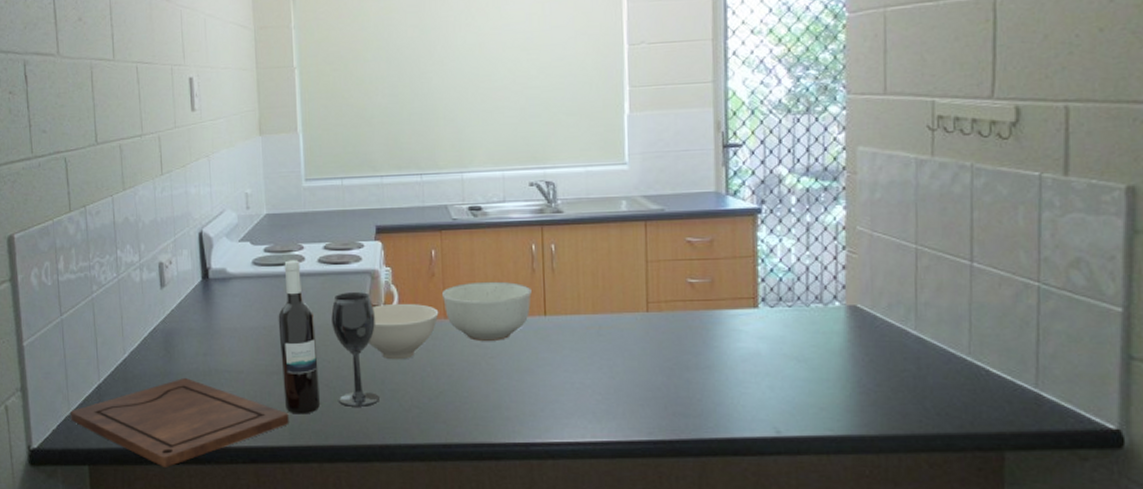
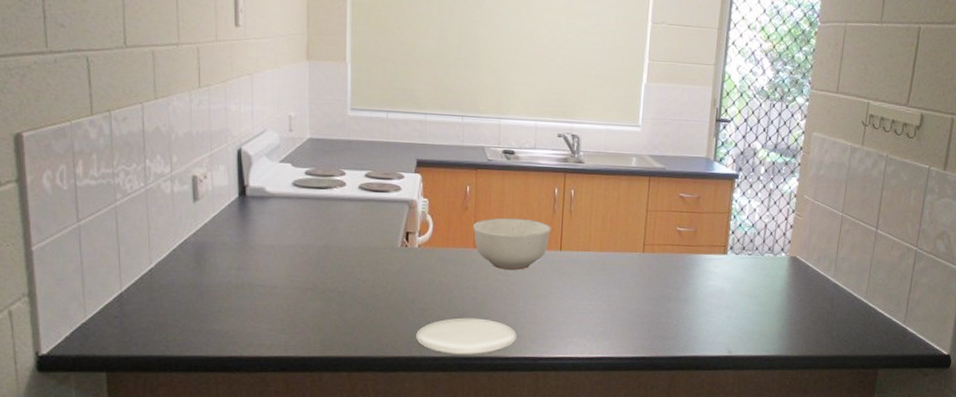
cutting board: present [70,378,289,467] -> none [87,290,321,375]
wine bottle: present [278,260,321,415] -> none [315,184,353,328]
wine glass: present [331,292,379,407] -> none [368,219,411,323]
bowl: present [369,303,439,360] -> none [402,232,469,283]
plate: none [389,398,502,442] -> present [416,318,516,355]

